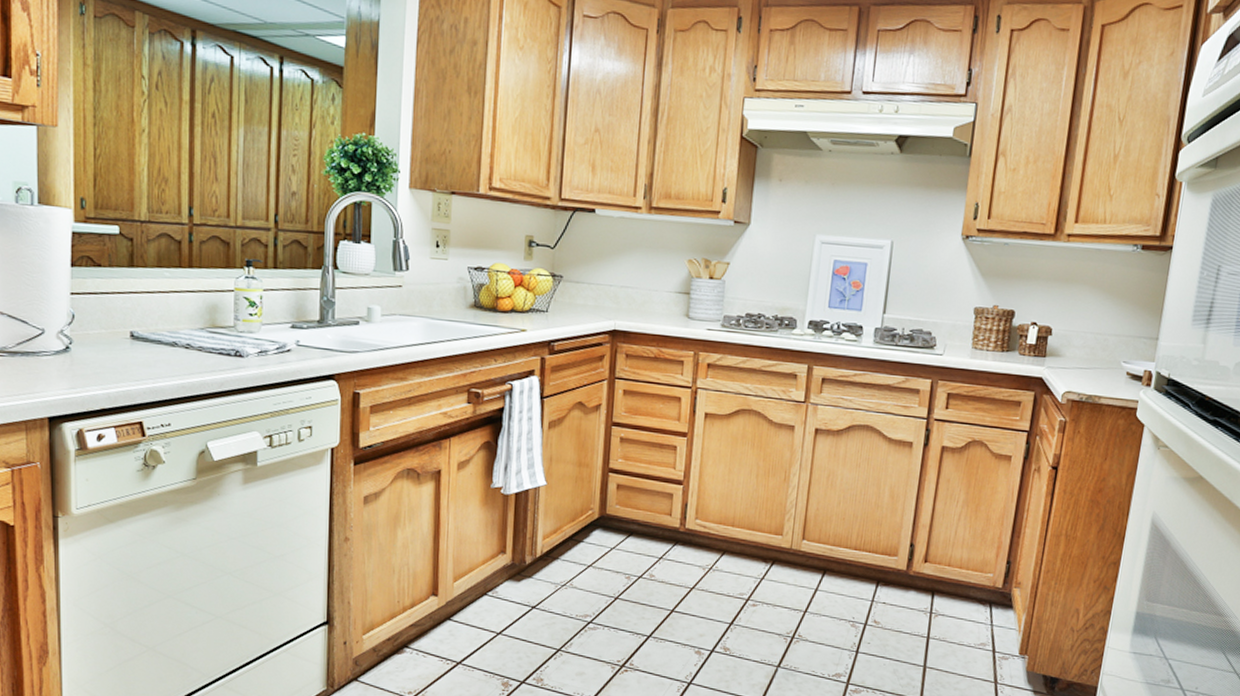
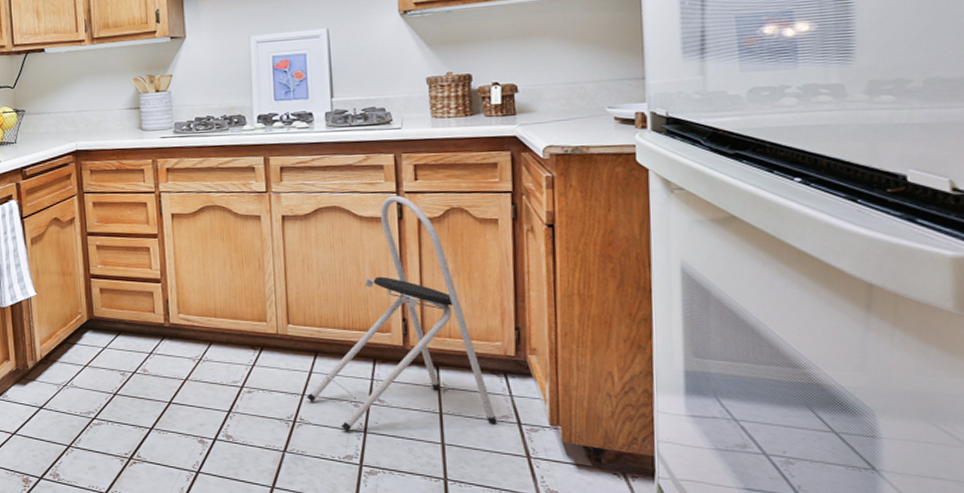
step stool: none [809,421,976,651] -> present [307,195,497,432]

